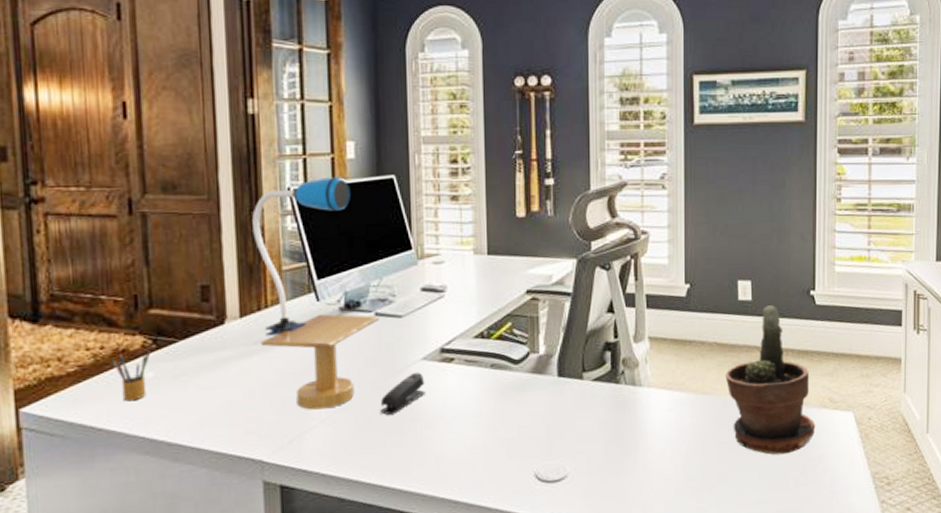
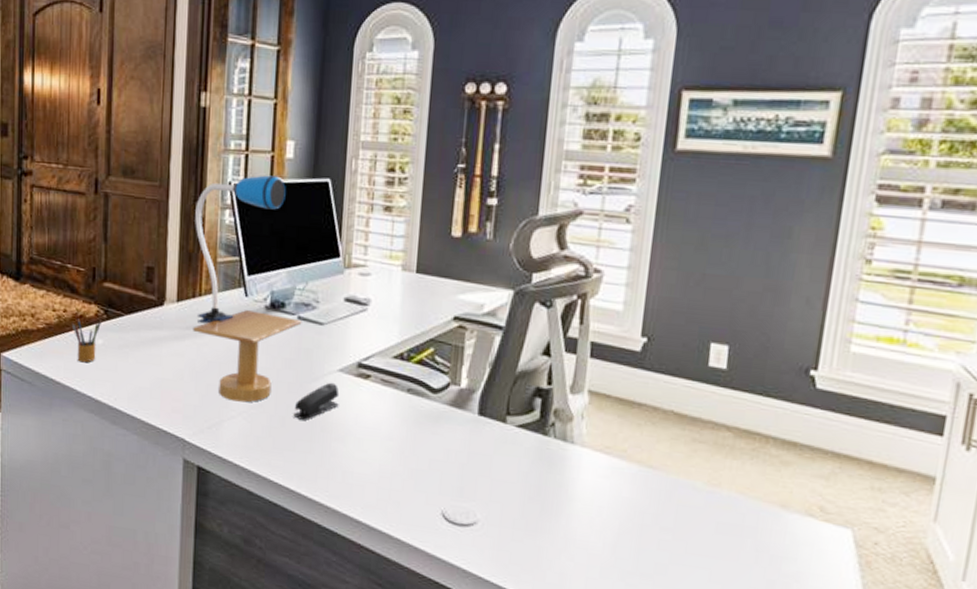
potted plant: present [725,305,816,455] -> none [679,379,796,561]

